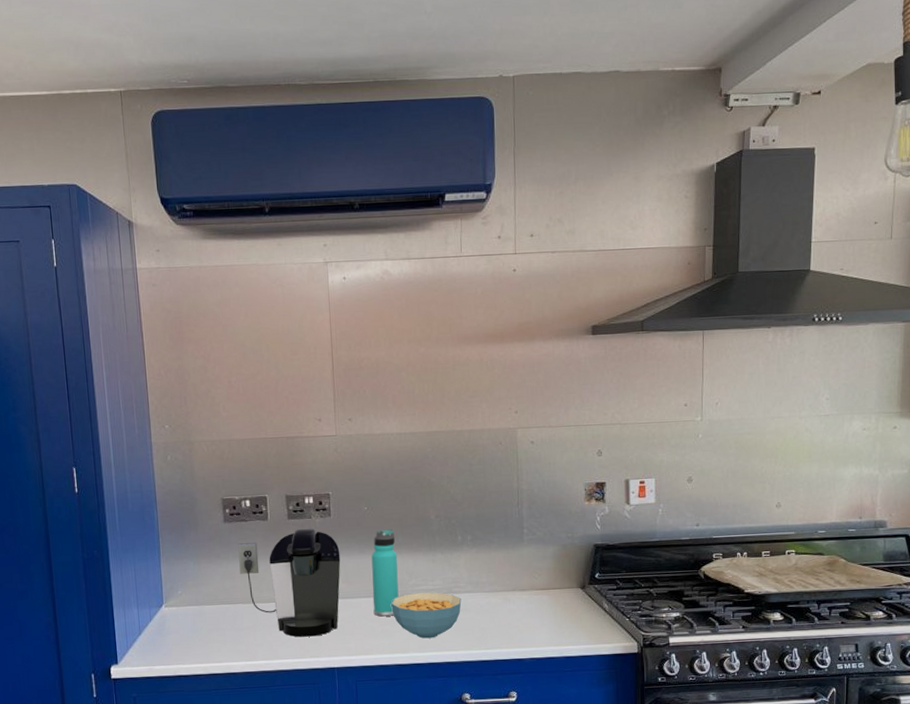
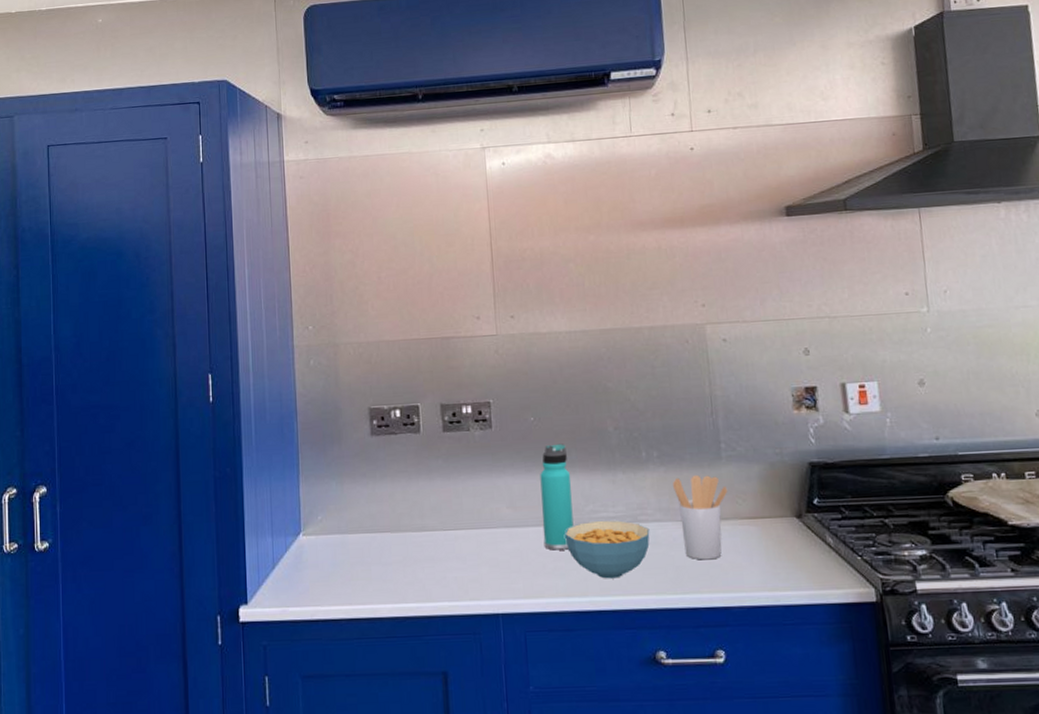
coffee maker: present [238,528,341,637] -> none [386,442,505,575]
utensil holder: none [483,554,527,623] -> present [673,474,728,560]

